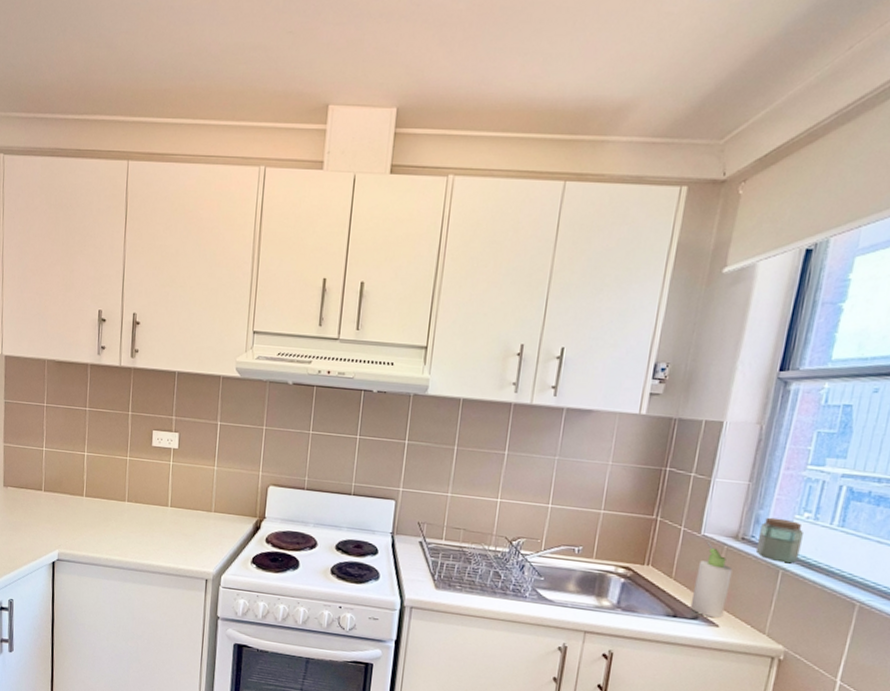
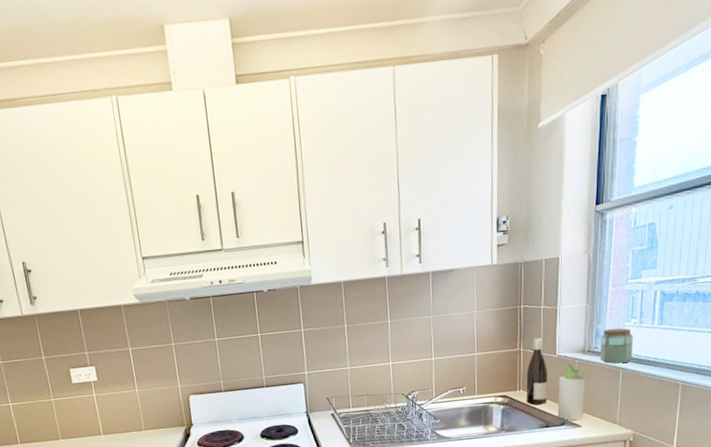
bottle: none [653,508,688,589] -> present [526,337,548,405]

